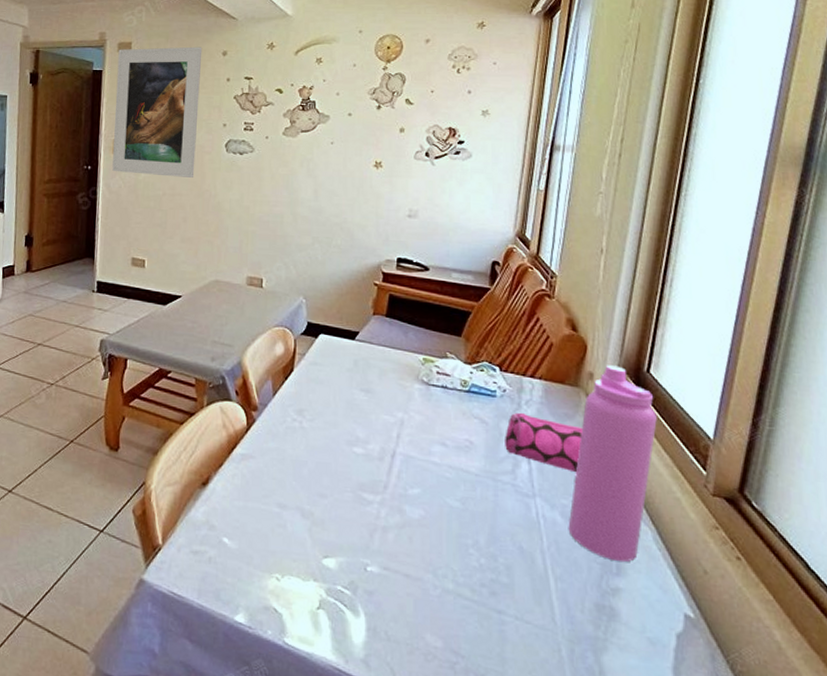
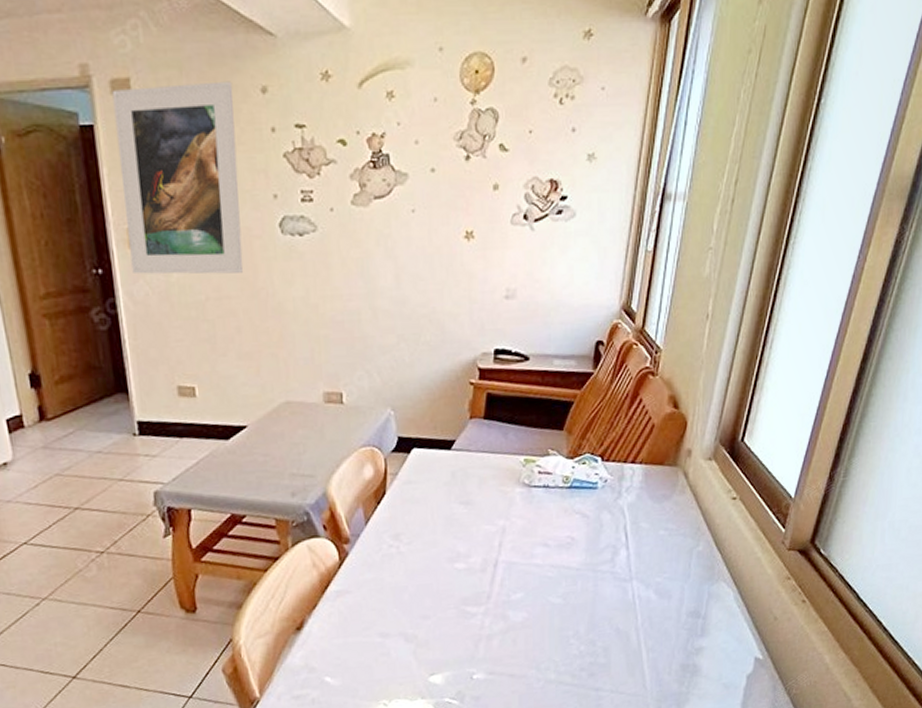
pencil case: present [505,412,583,473] -> none [605,500,678,551]
water bottle: present [568,365,657,563] -> none [661,439,747,625]

